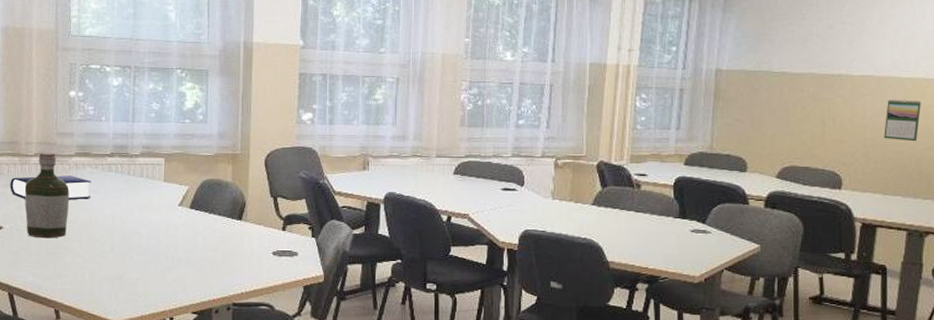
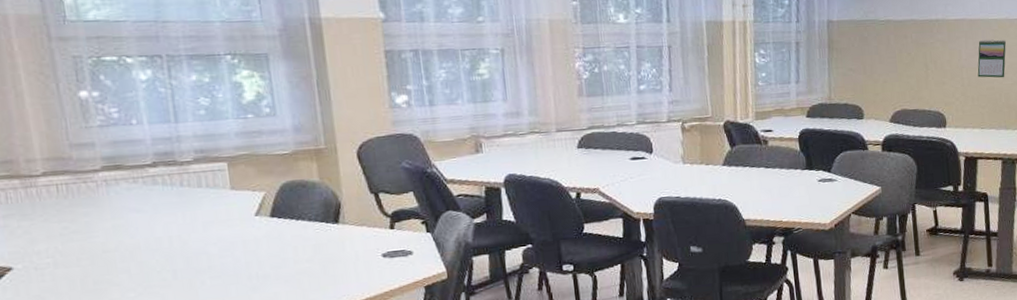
book: present [10,175,91,200] -> none [12,194,134,231]
bottle: present [24,153,70,239] -> none [34,170,107,275]

